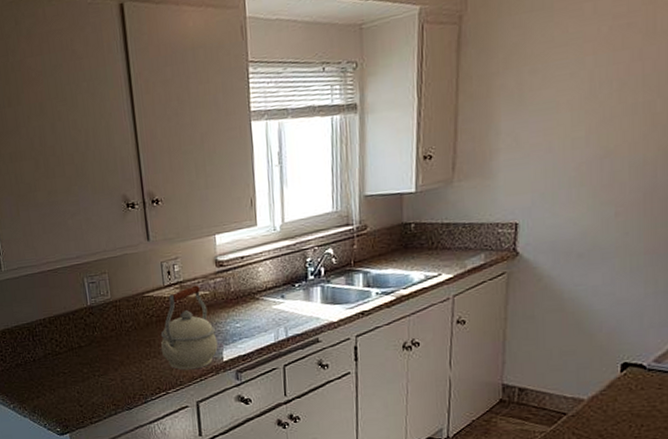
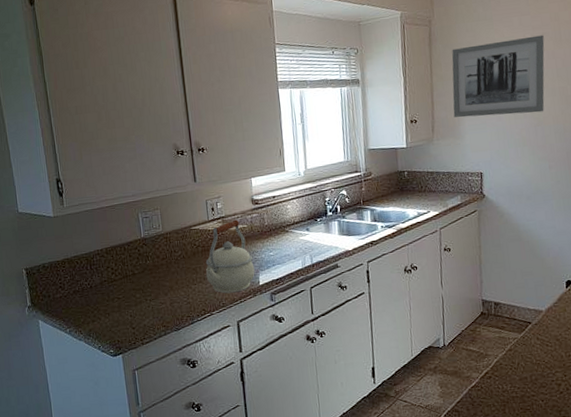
wall art: none [484,26,629,150] -> present [452,35,545,118]

